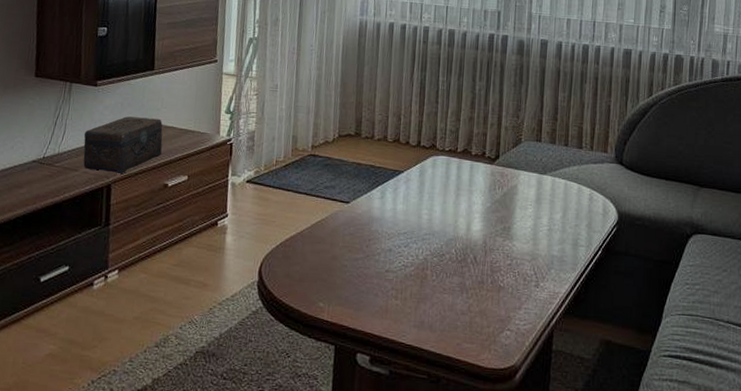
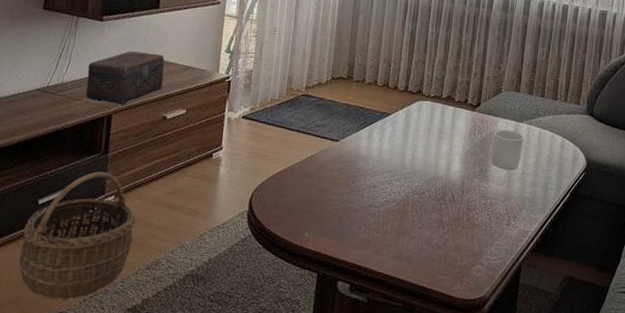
wicker basket: none [23,245,142,382] -> present [18,171,136,300]
mug: none [514,183,549,226] -> present [491,129,525,170]

